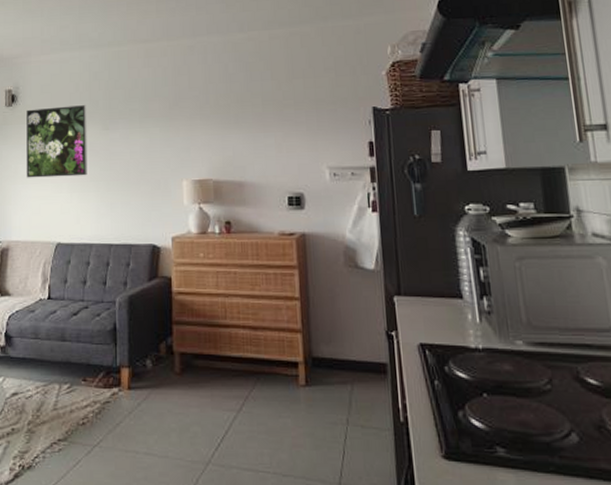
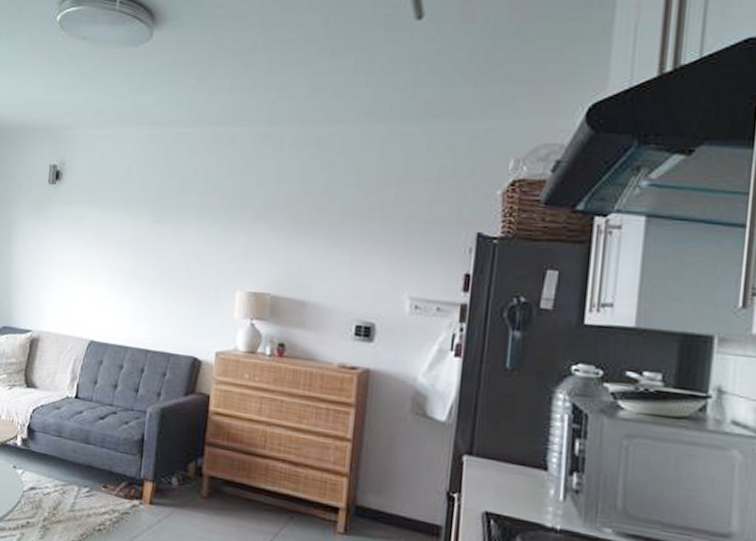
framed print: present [26,105,87,178] -> none [64,189,138,272]

